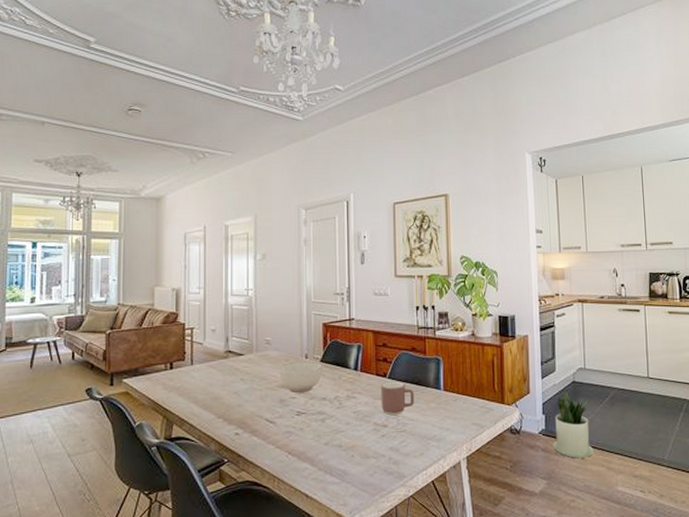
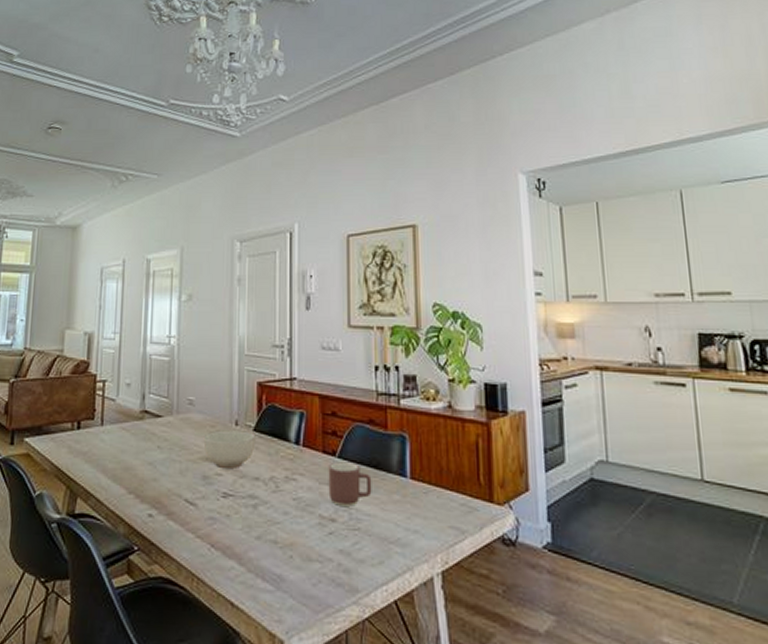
planter: present [553,392,594,459] -> none [563,492,625,590]

